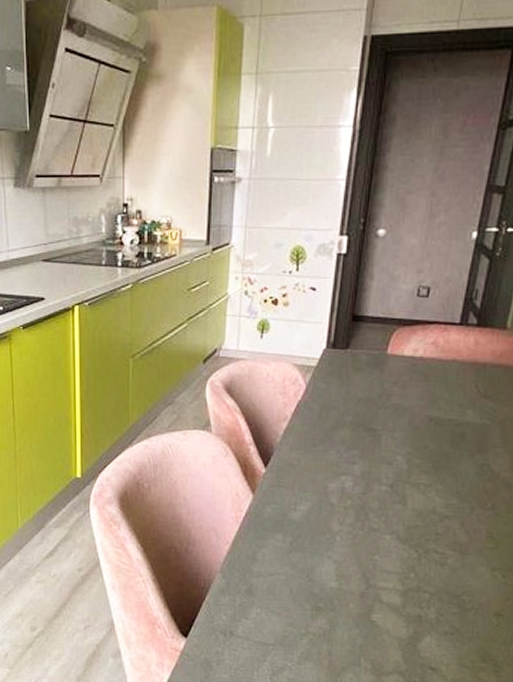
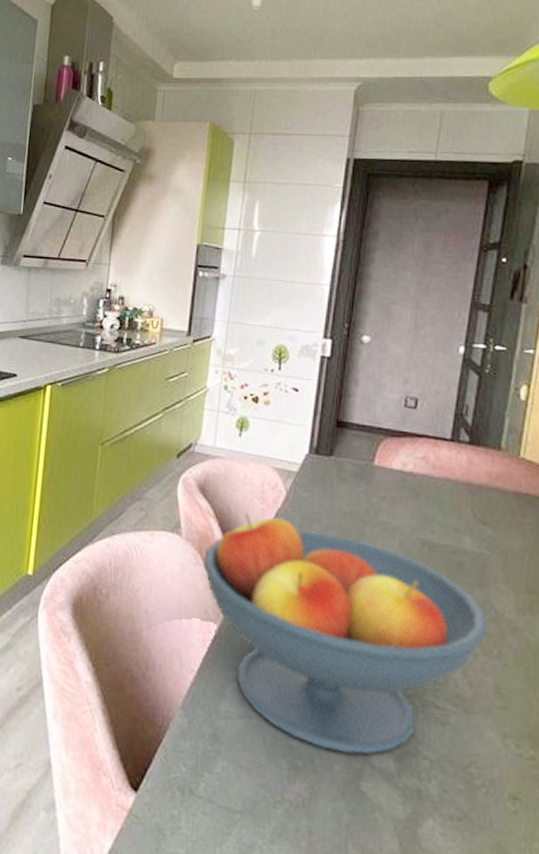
fruit bowl: none [232,408,484,595] -> present [203,513,487,755]

